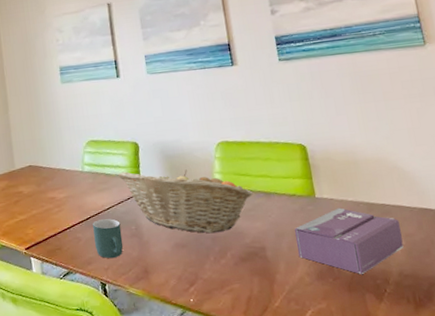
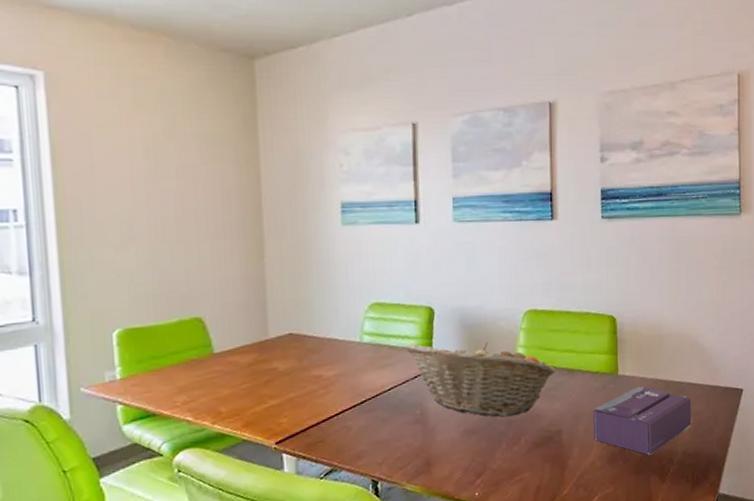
mug: present [93,219,123,259] -> none [368,402,404,451]

